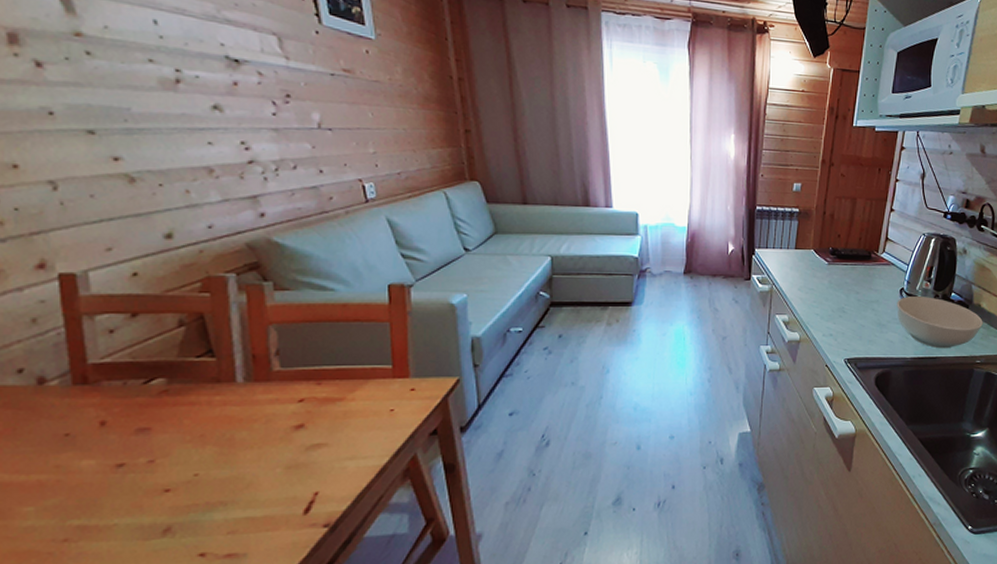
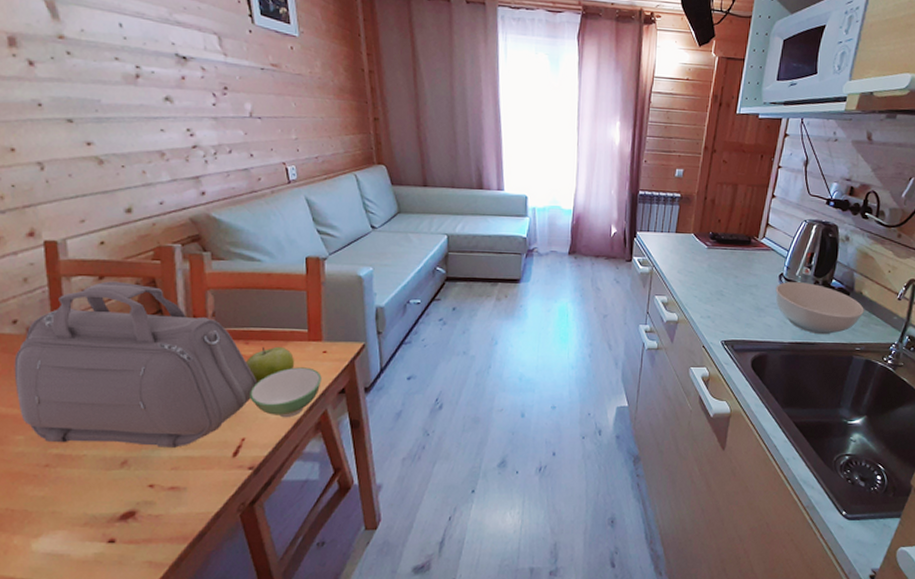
handbag: none [20,318,332,512] -> present [14,281,257,448]
fruit: none [319,385,378,428] -> present [246,346,295,382]
bowl: none [323,408,410,466] -> present [250,367,322,418]

